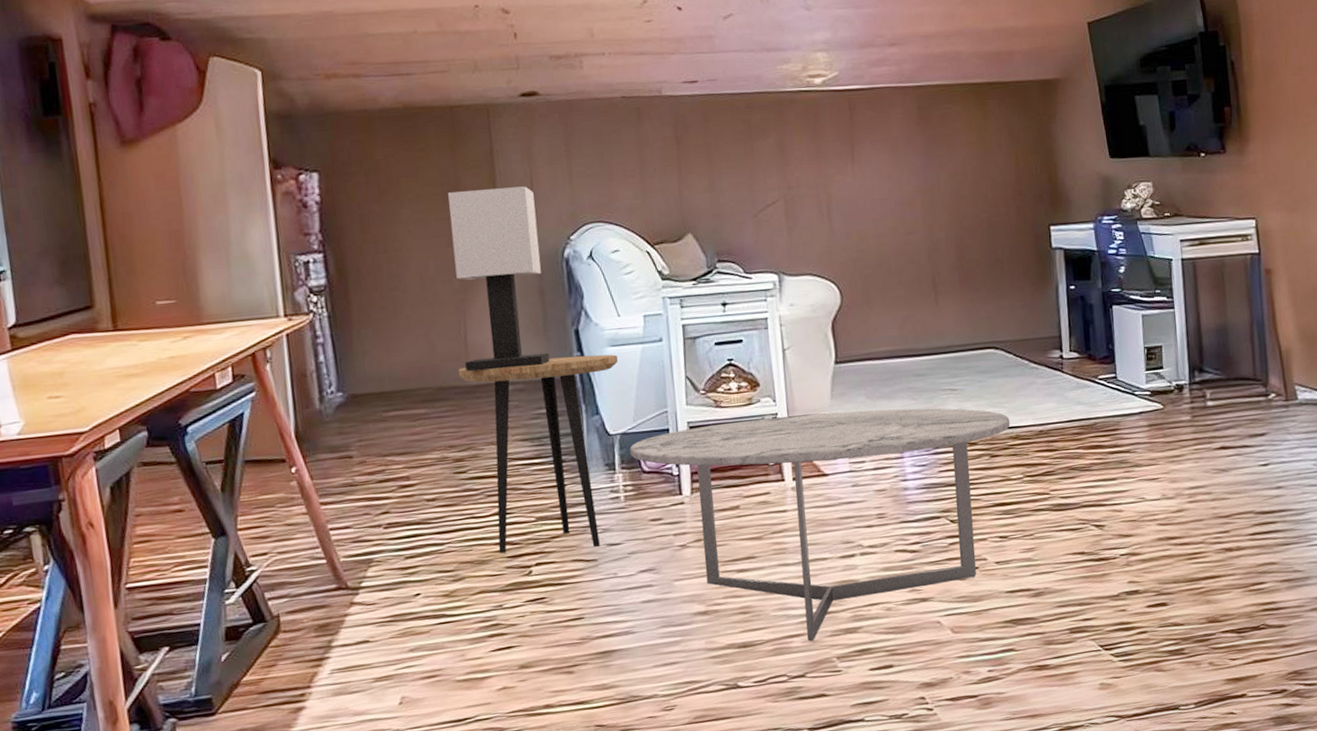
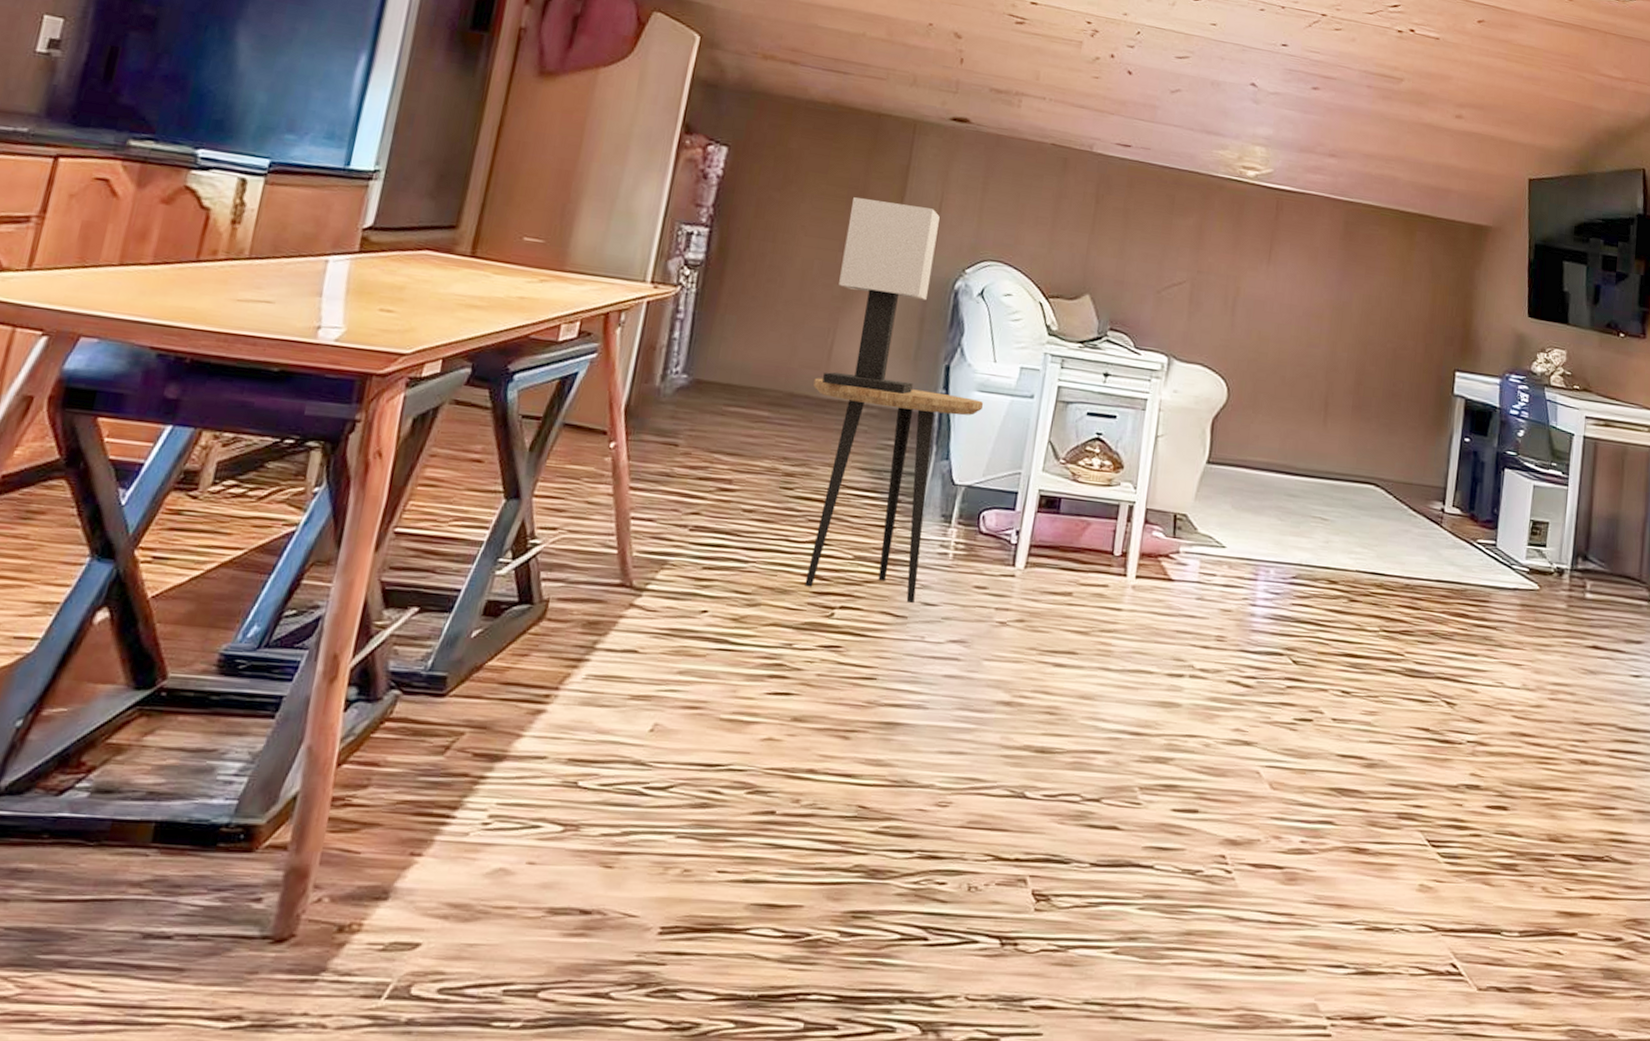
coffee table: present [630,408,1010,642] -> none [971,496,1377,763]

